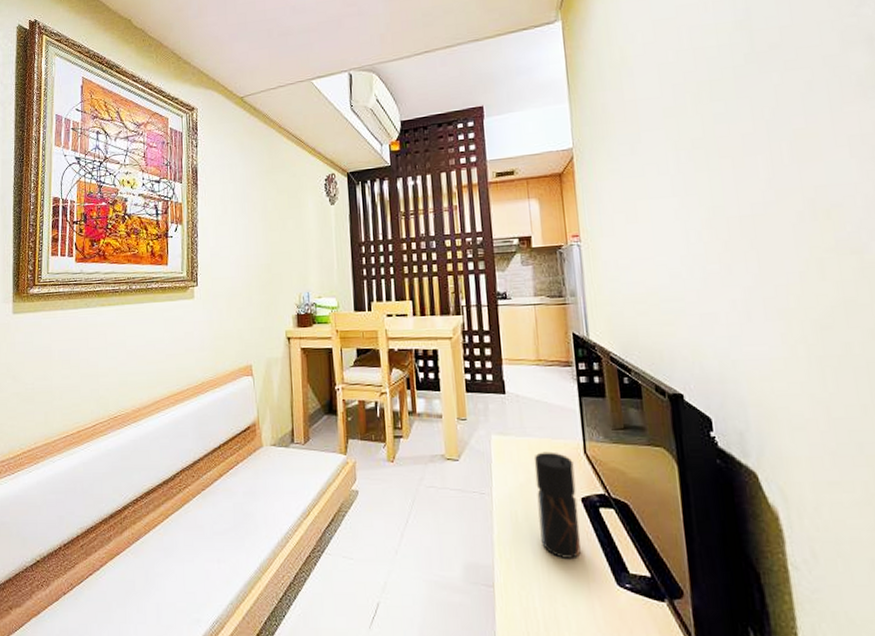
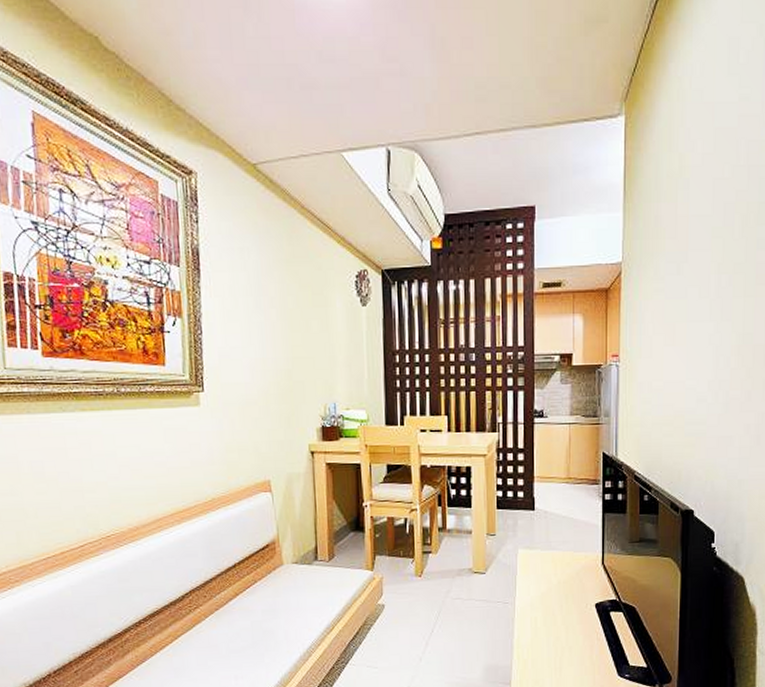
pepper grinder: present [533,451,582,558] -> none [556,563,591,656]

